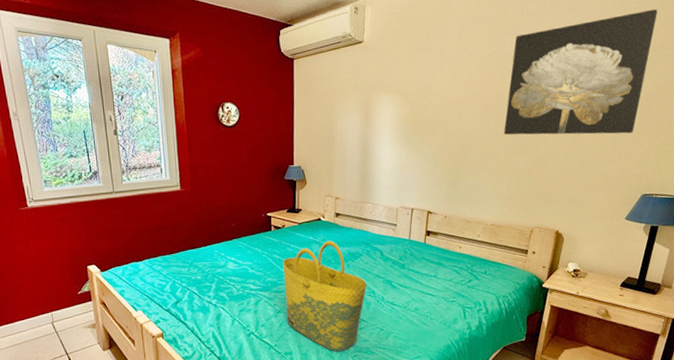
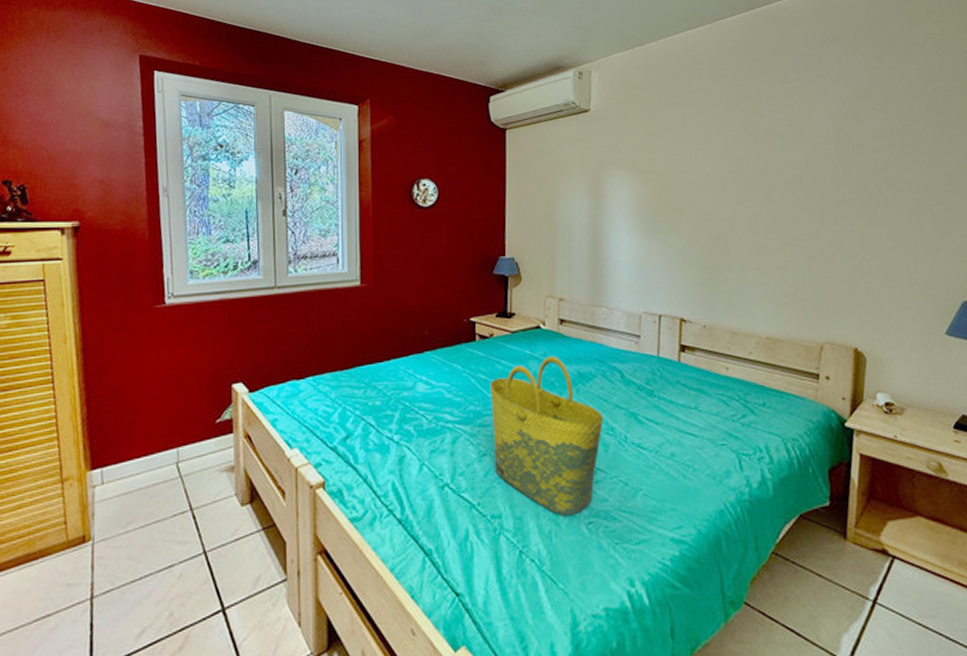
wall art: present [504,9,657,135] -> none [771,77,946,223]

